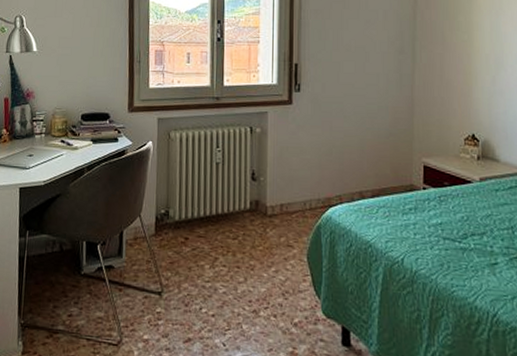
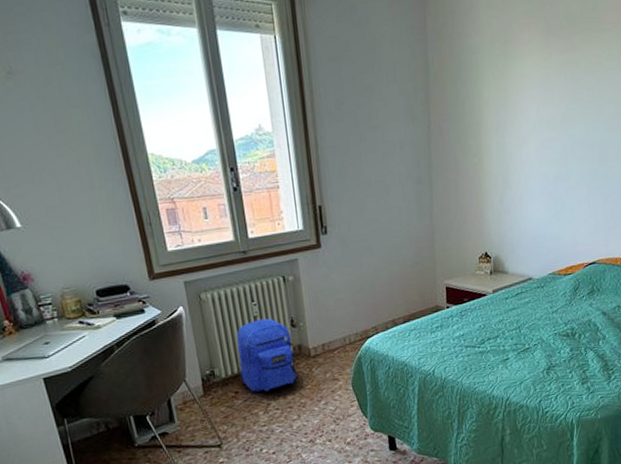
backpack: none [192,166,252,244] -> present [236,318,297,392]

